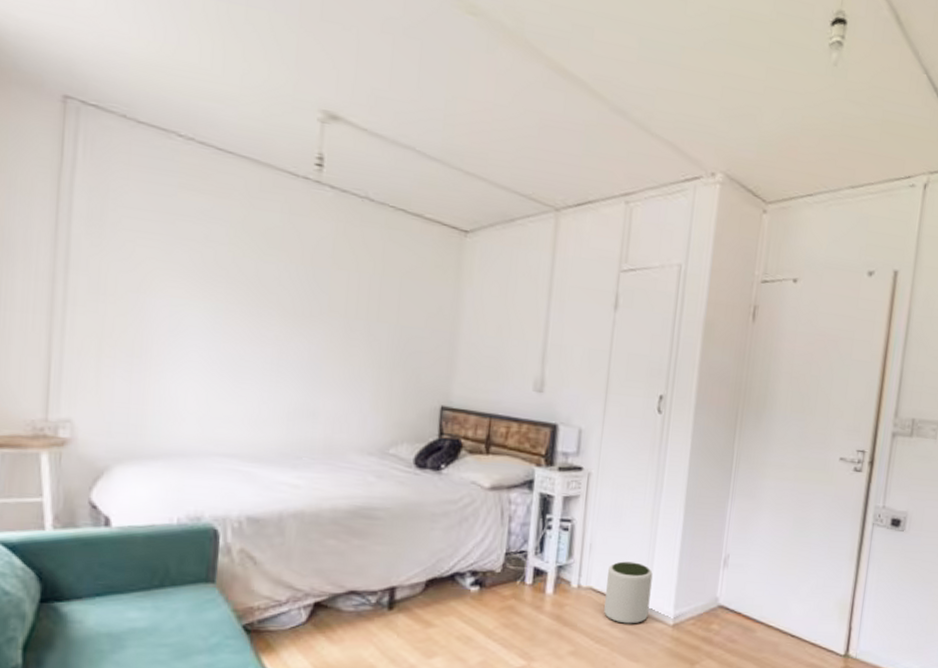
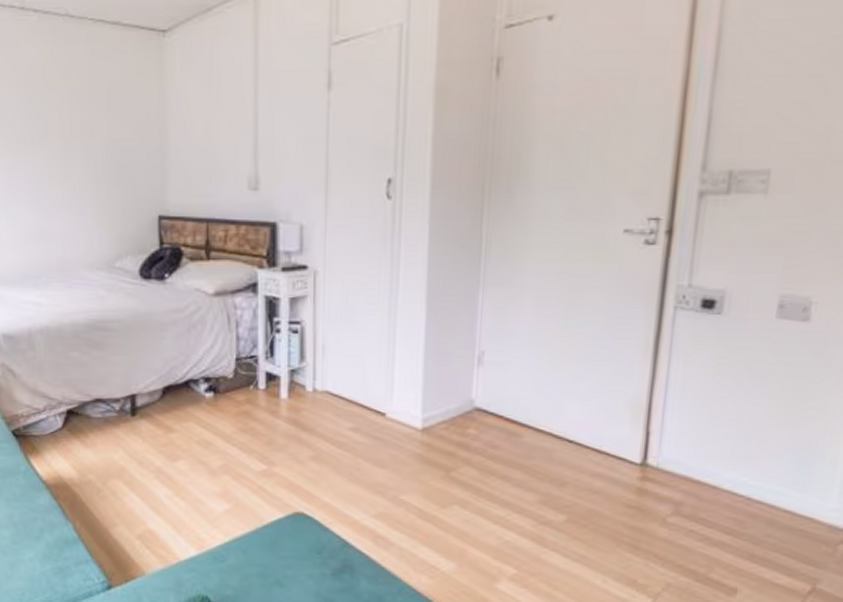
plant pot: present [604,561,653,624] -> none [344,363,395,429]

